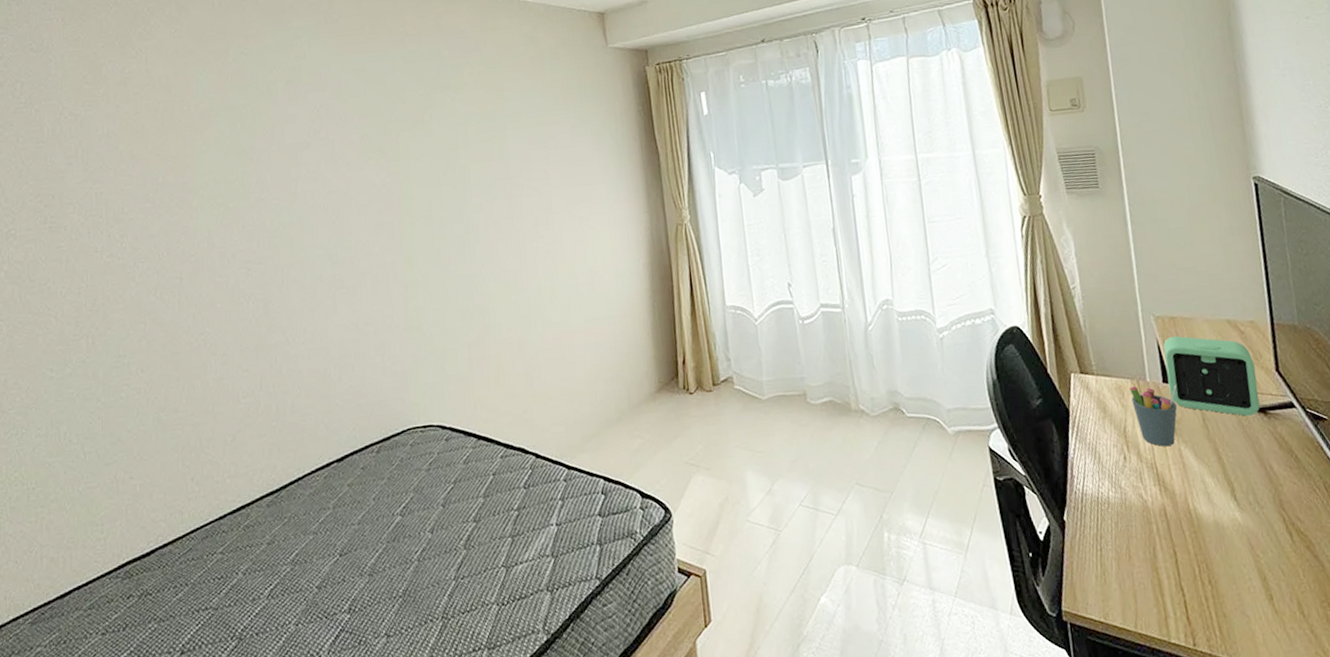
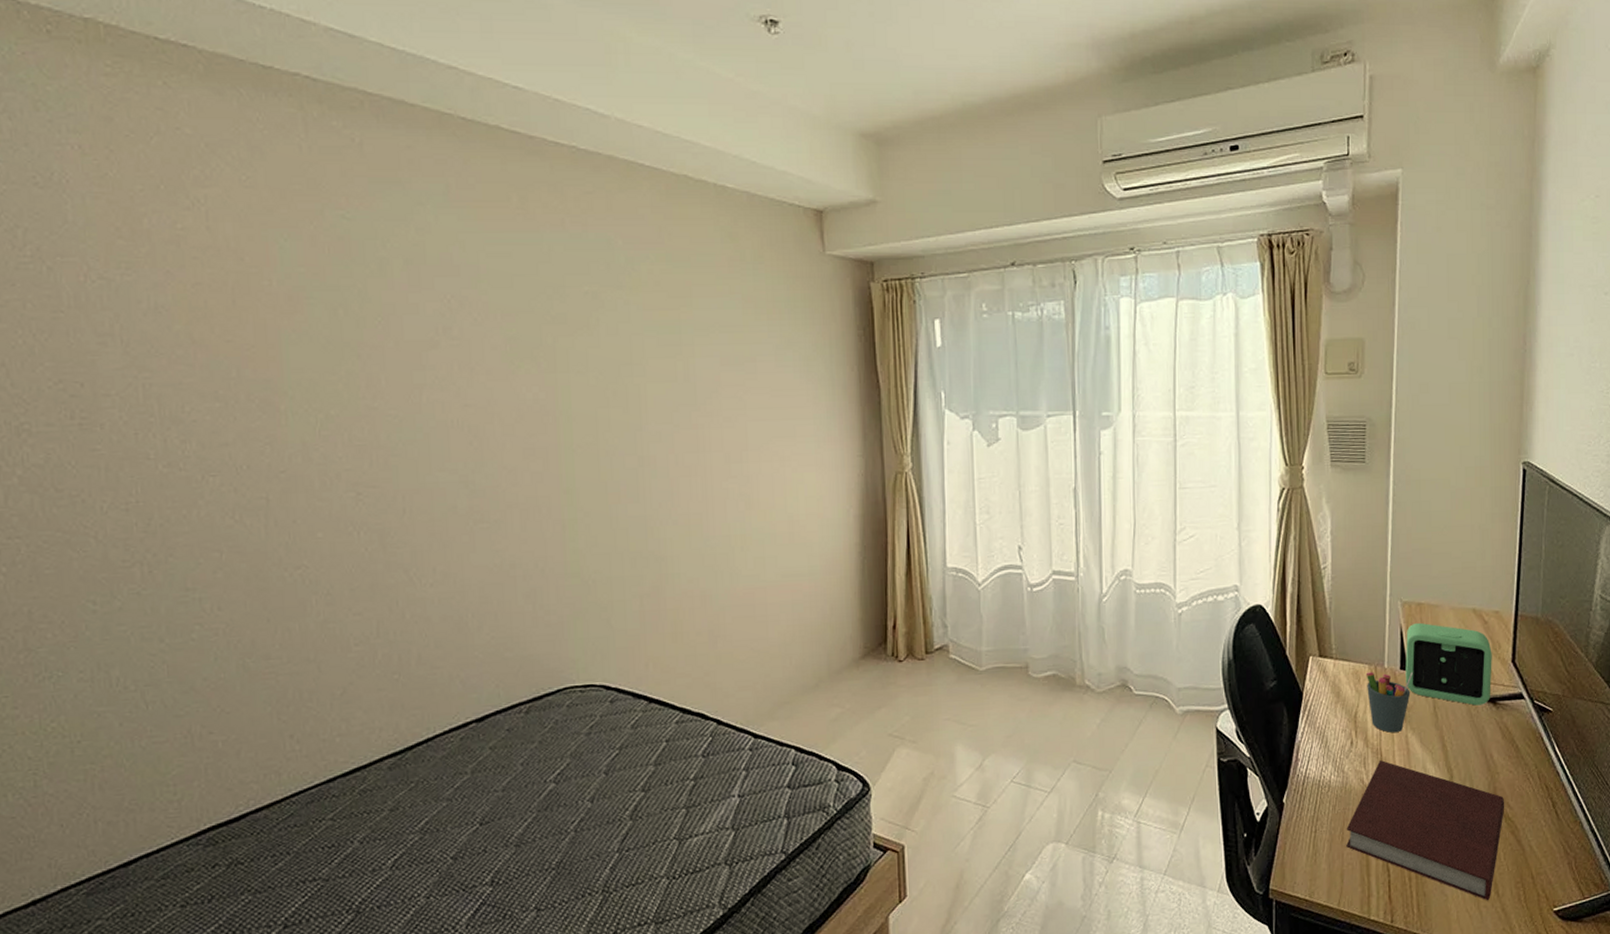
notebook: none [1132,475,1297,622] -> present [1346,760,1505,901]

